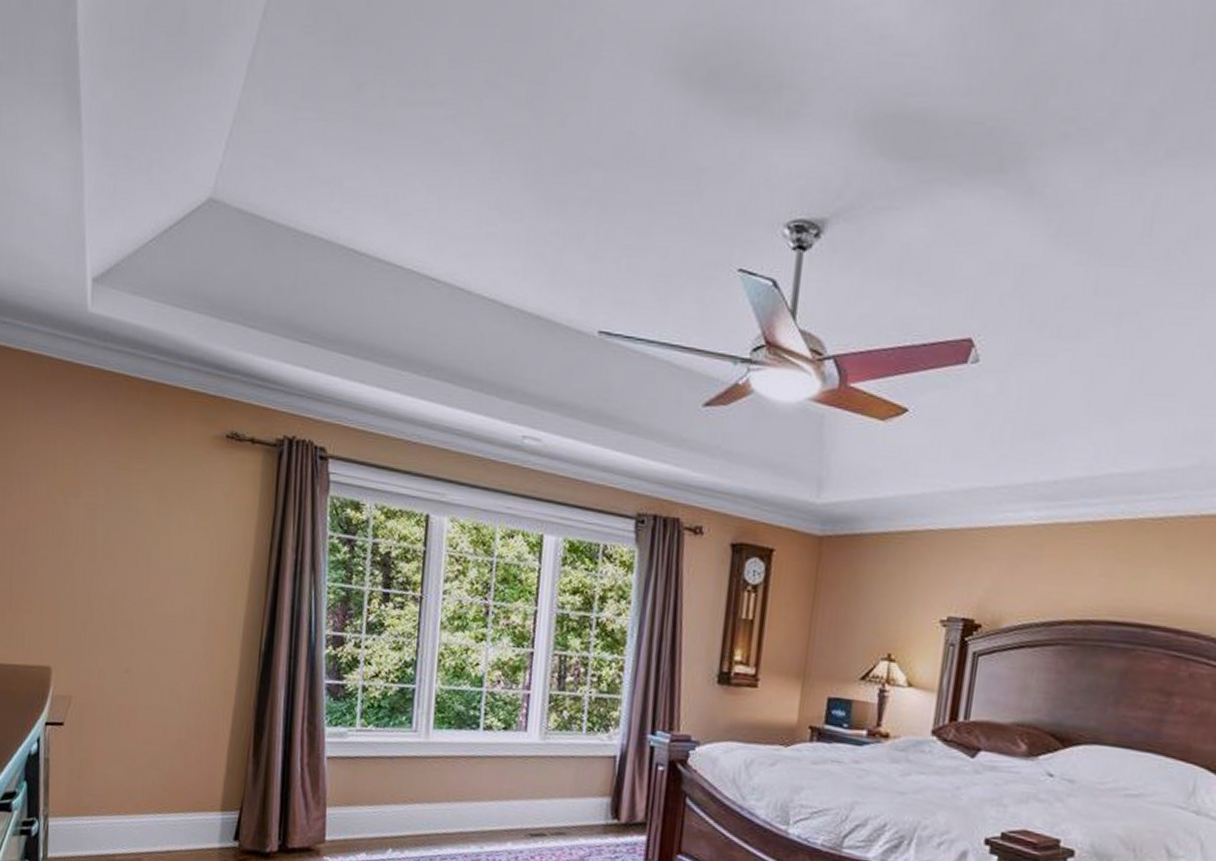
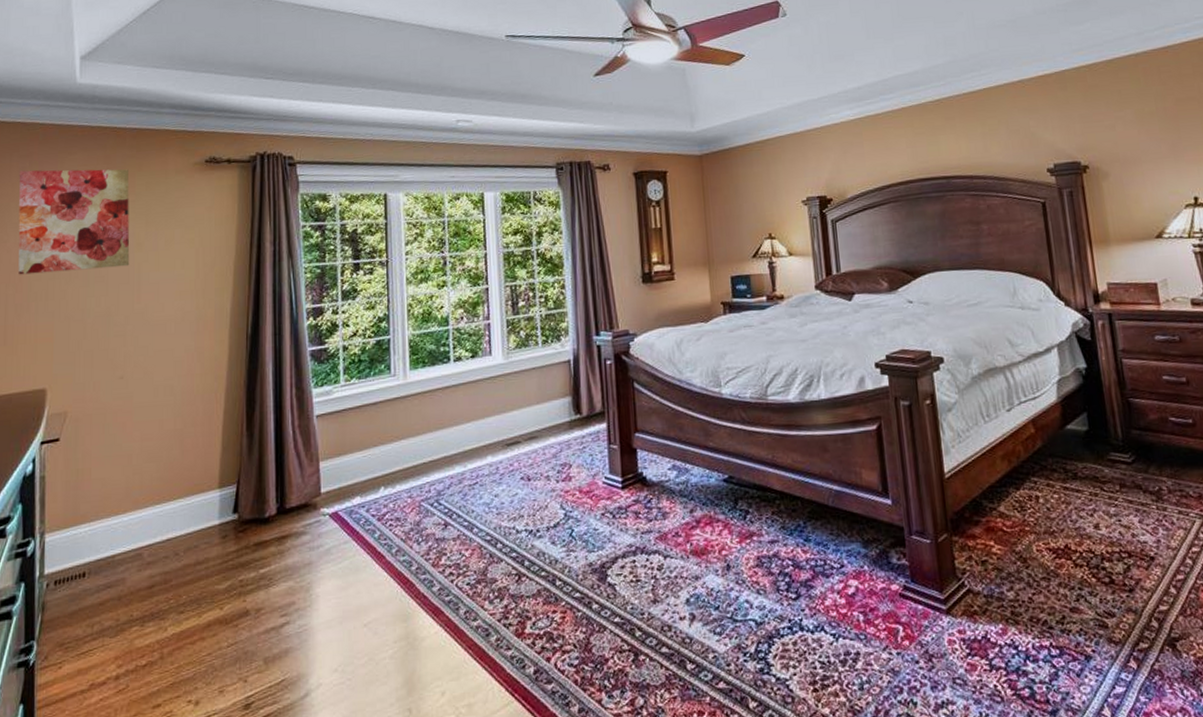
wall art: none [24,411,142,547] -> present [18,169,130,275]

